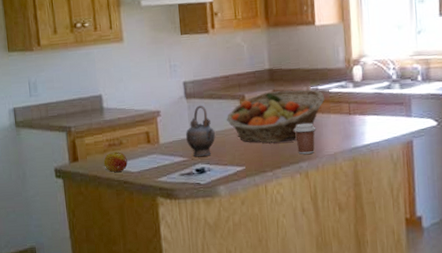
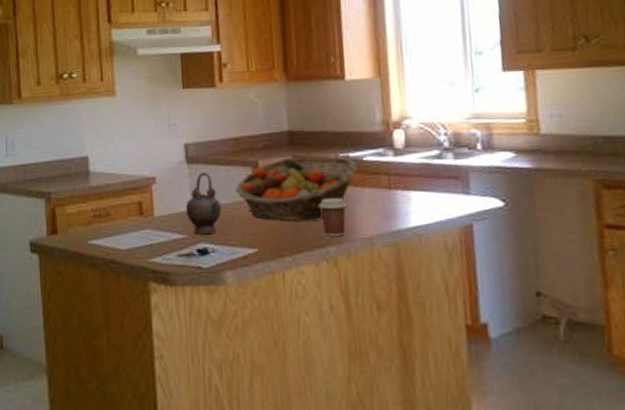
fruit: present [103,151,128,172] -> none [87,223,115,249]

